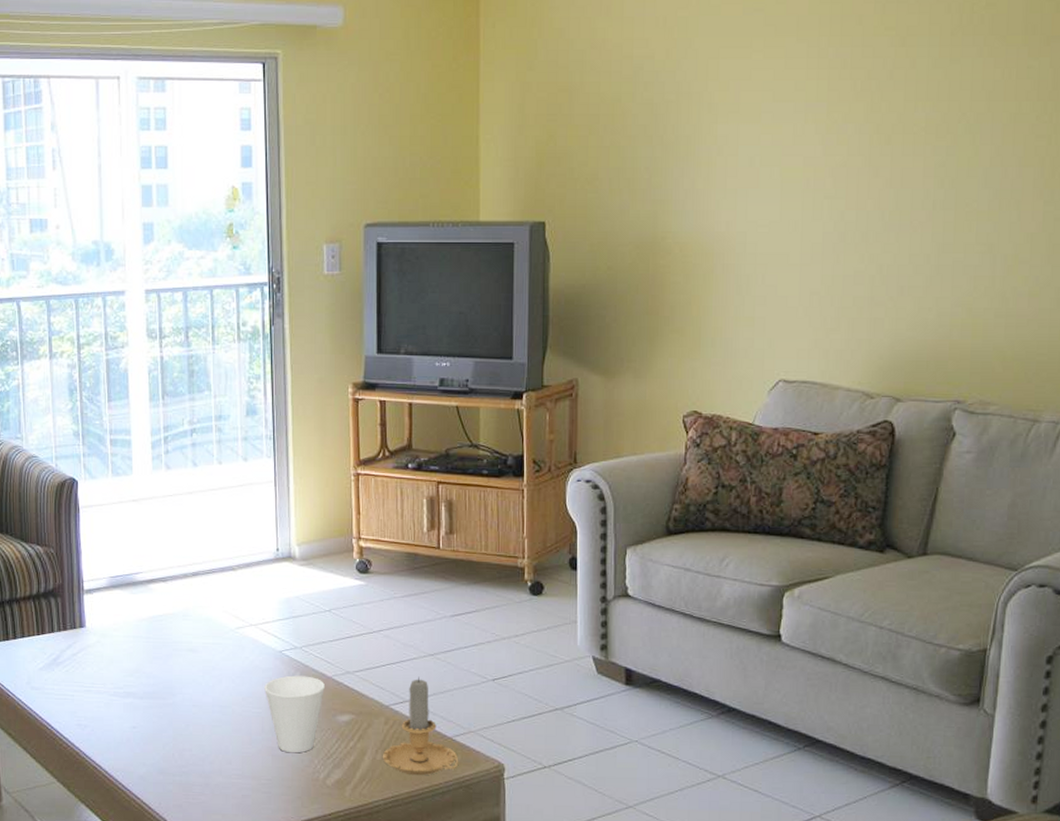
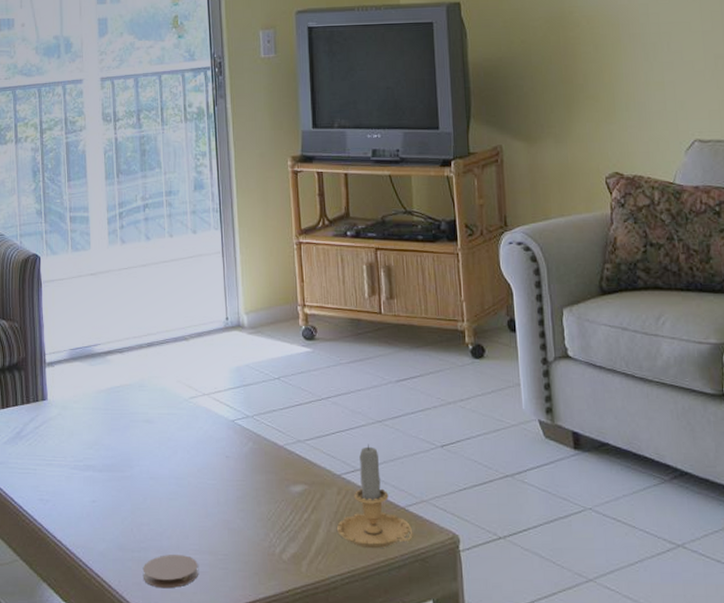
coaster: none [184,779,240,811] -> present [142,555,198,589]
cup: present [264,675,326,753] -> none [218,445,278,527]

